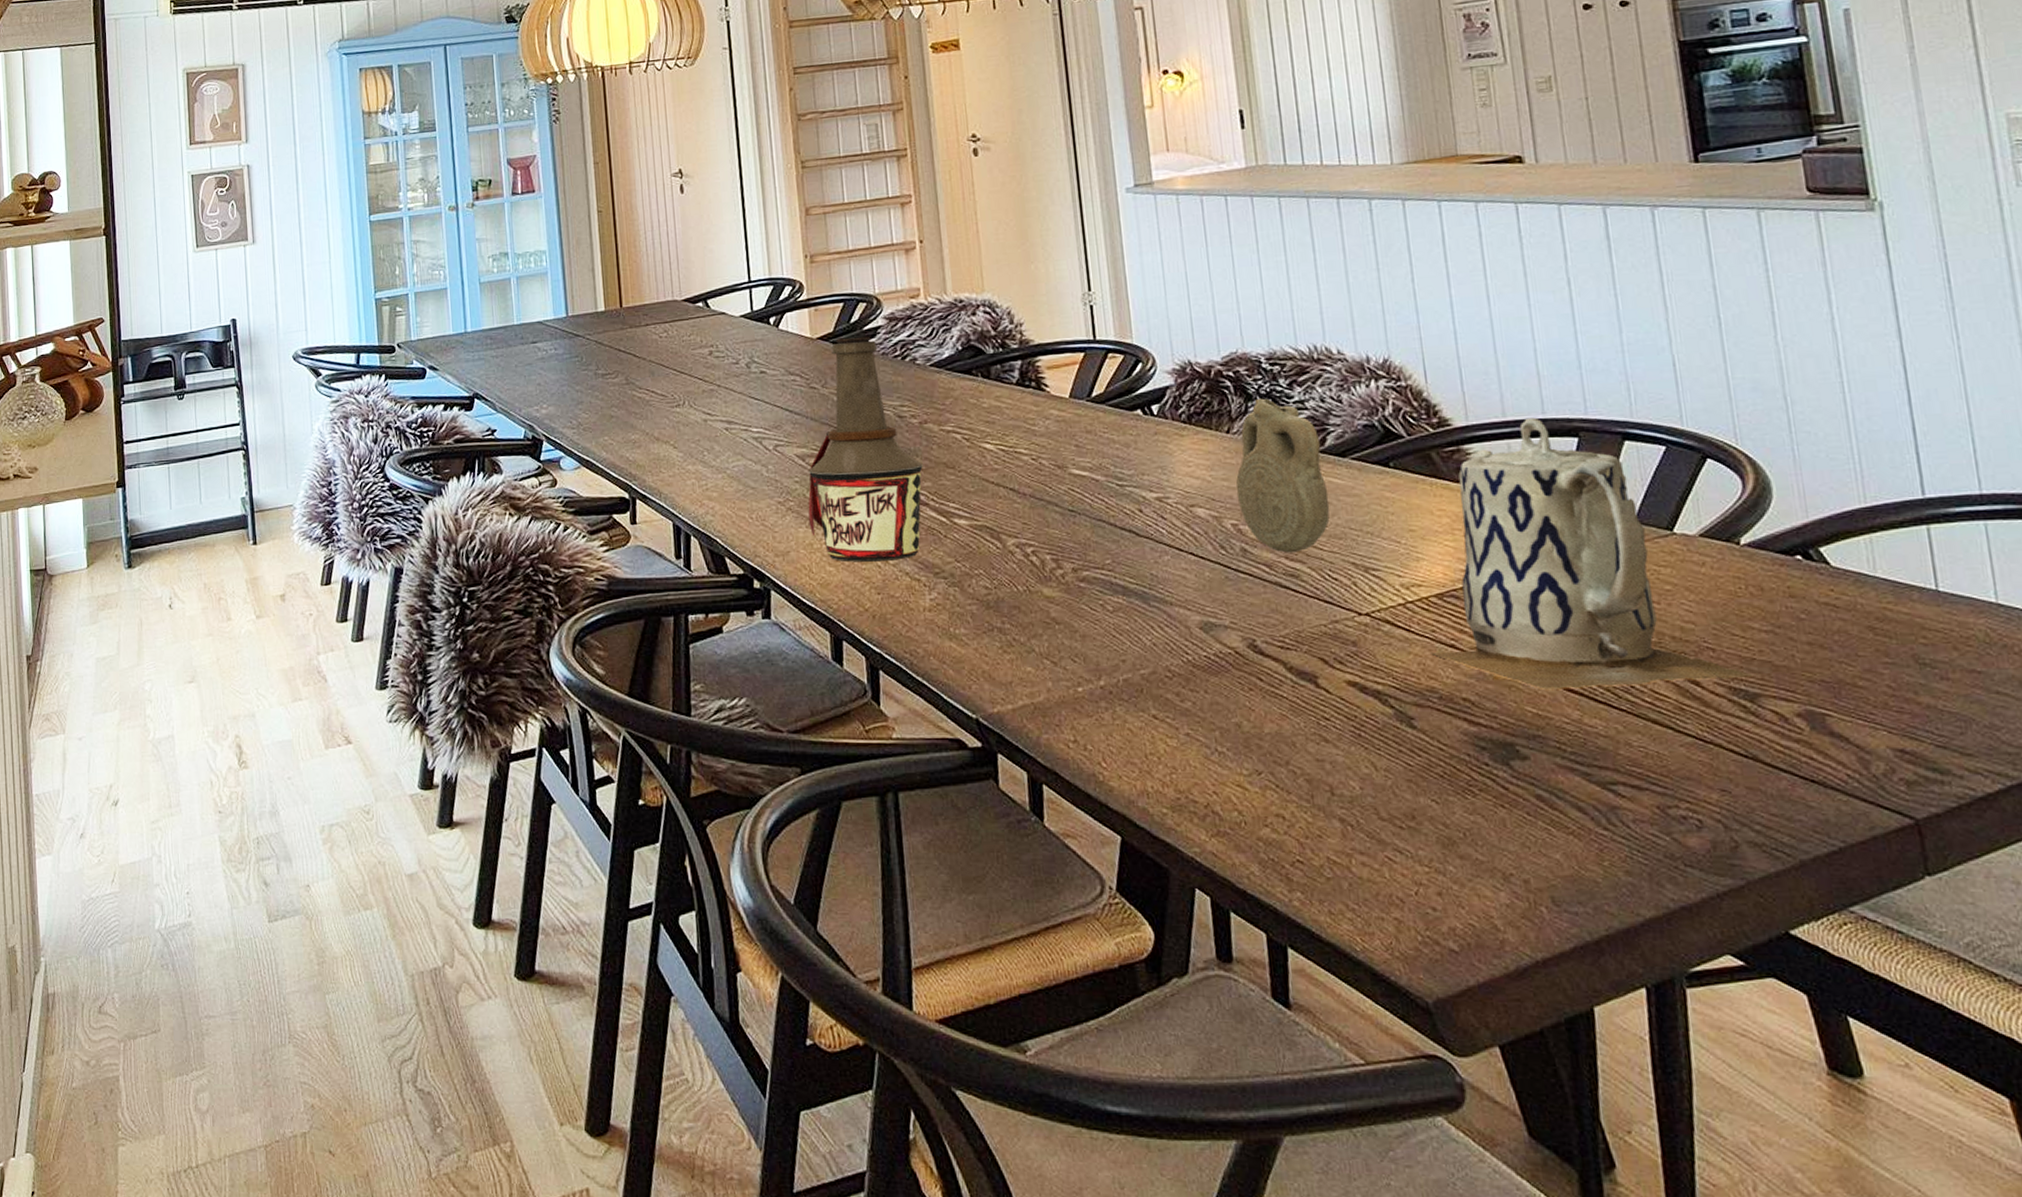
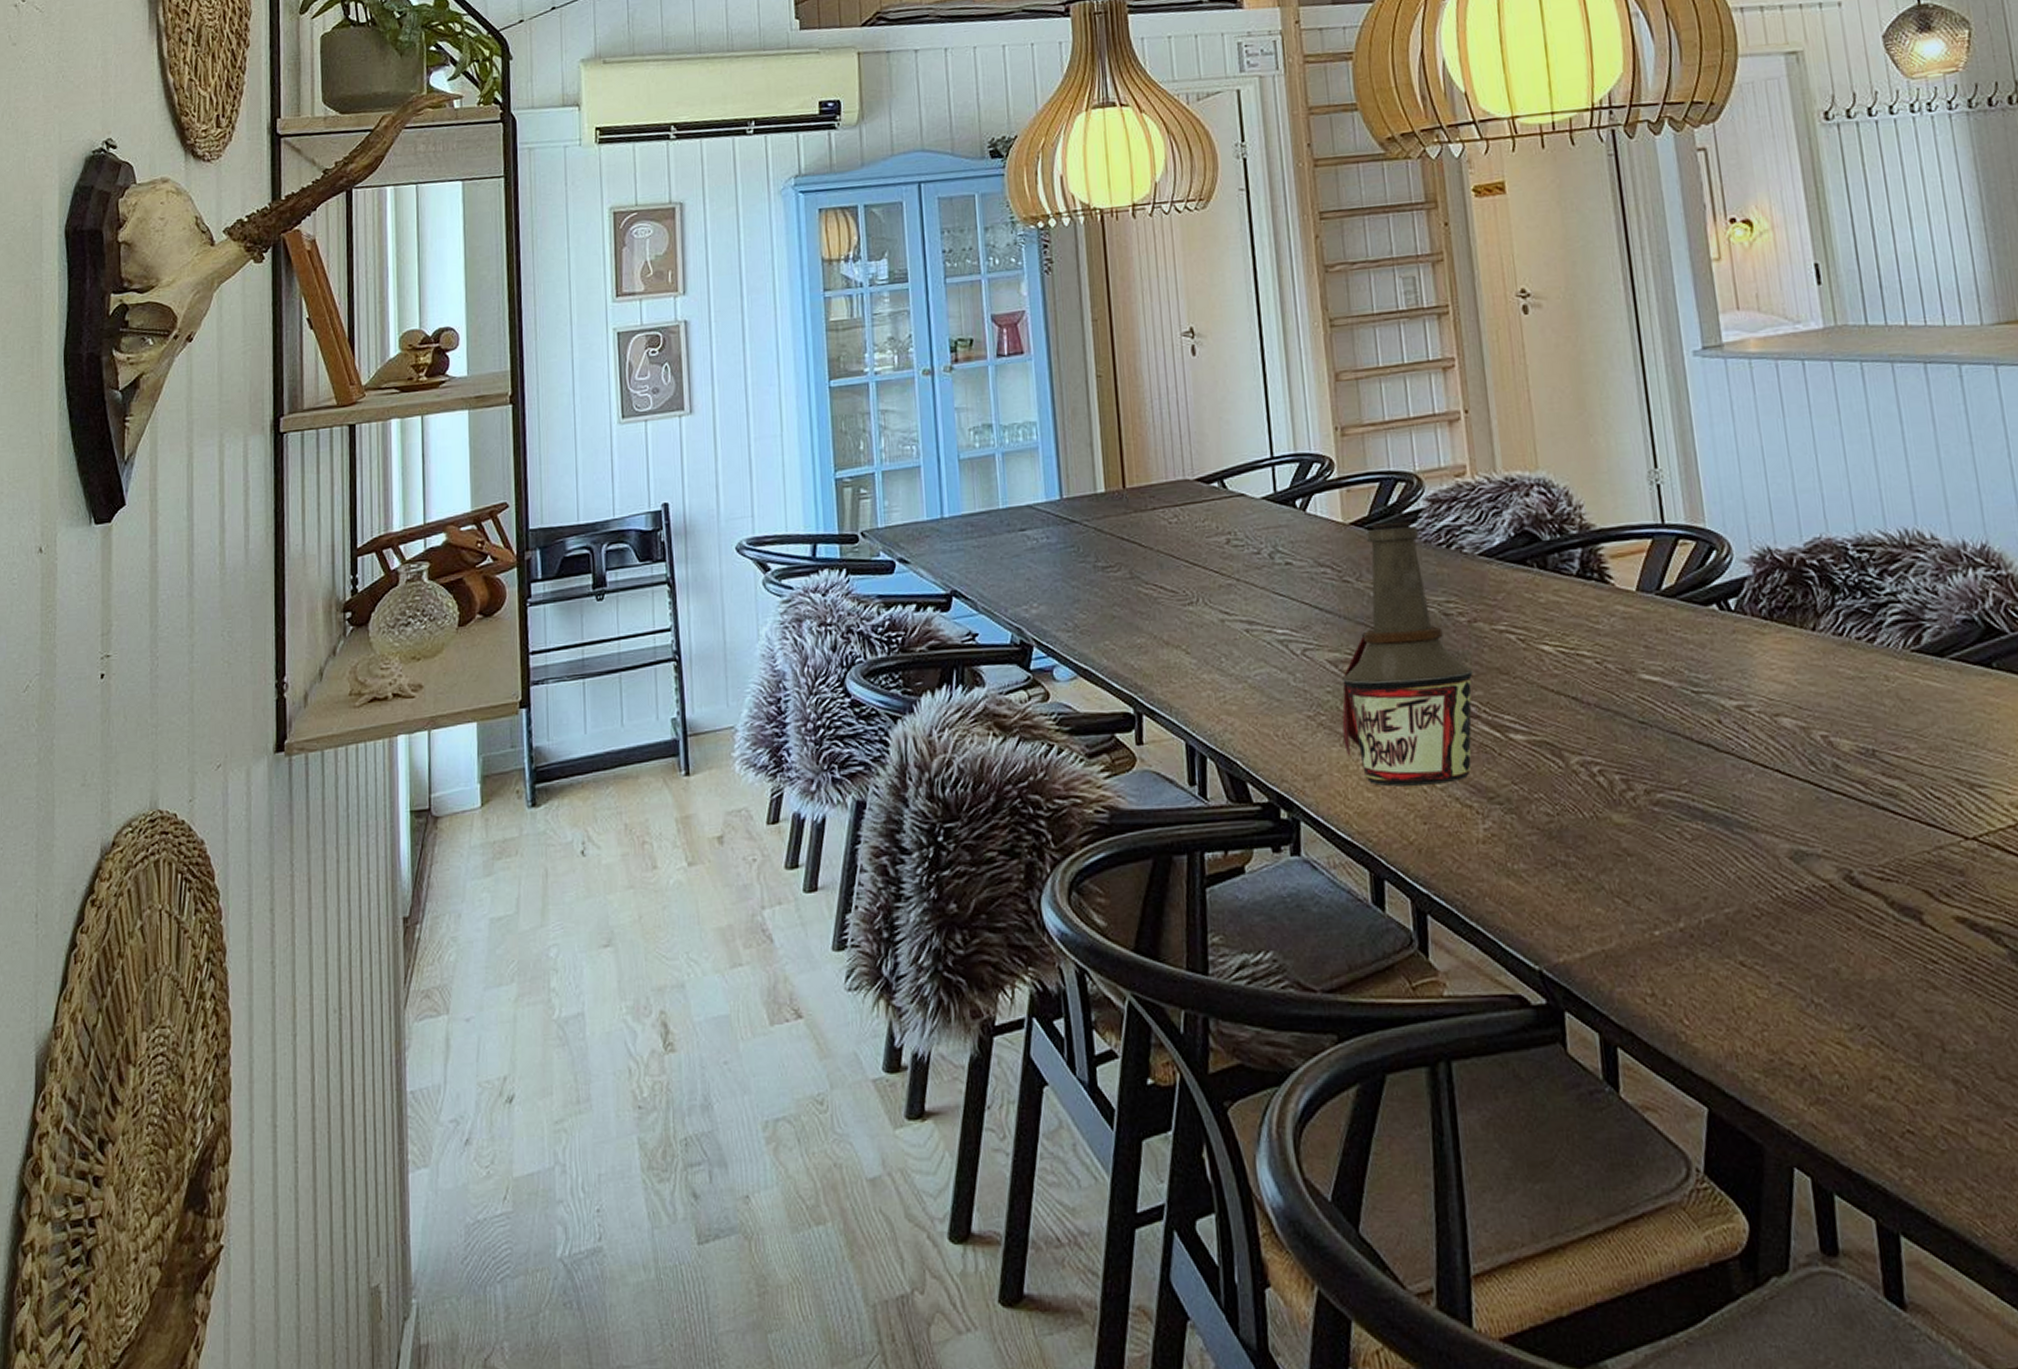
pilgrim flask: present [1235,398,1330,553] -> none [1824,590,1929,769]

